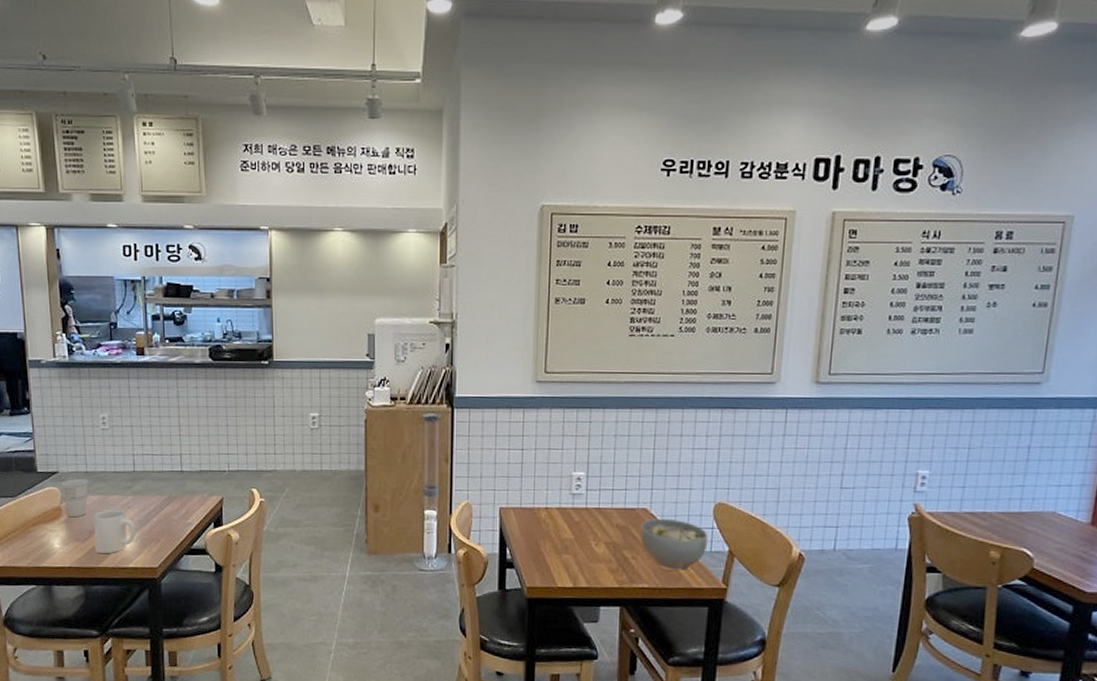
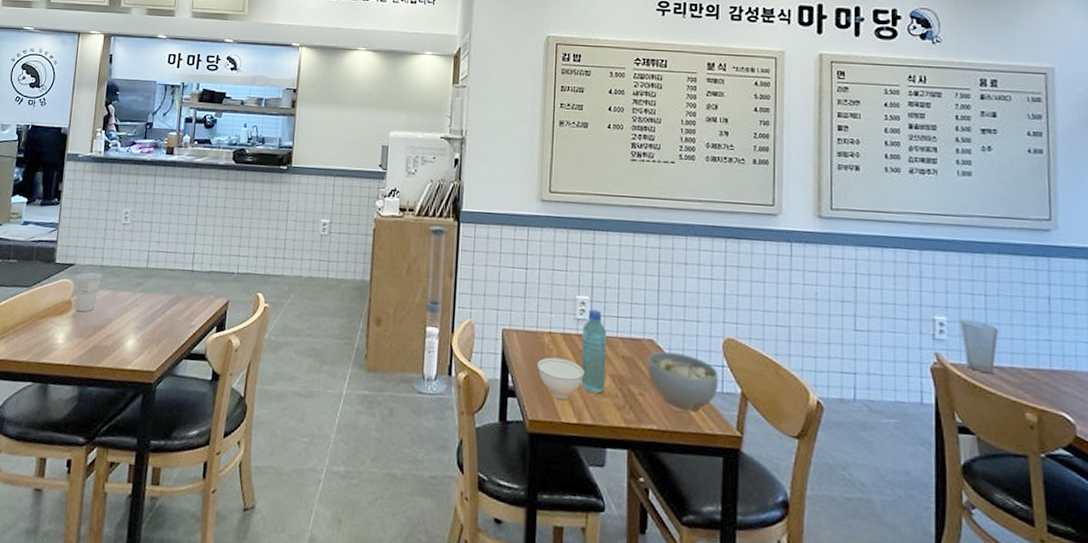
cup: present [94,509,136,554] -> none [96,305,139,353]
bowl: none [535,530,580,568] -> present [538,357,585,401]
water bottle: none [577,484,602,560] -> present [581,309,606,394]
cup: none [940,471,977,519] -> present [959,319,999,374]

